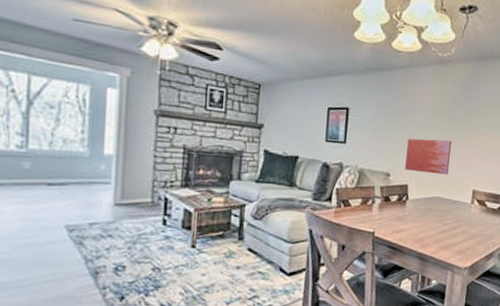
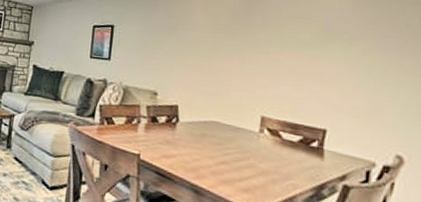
wall art: present [405,138,452,175] -> none [174,56,232,97]

